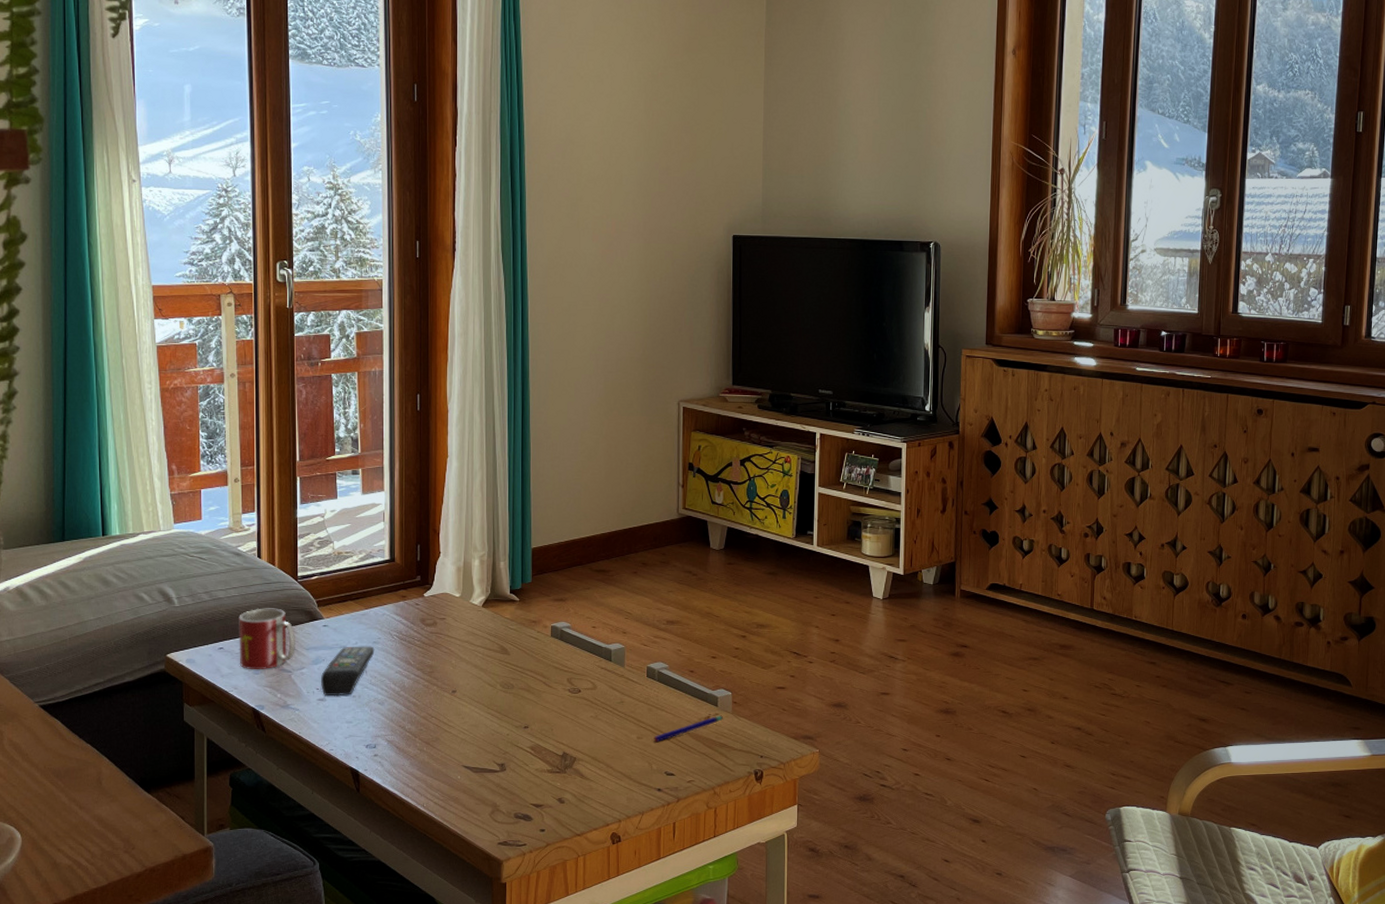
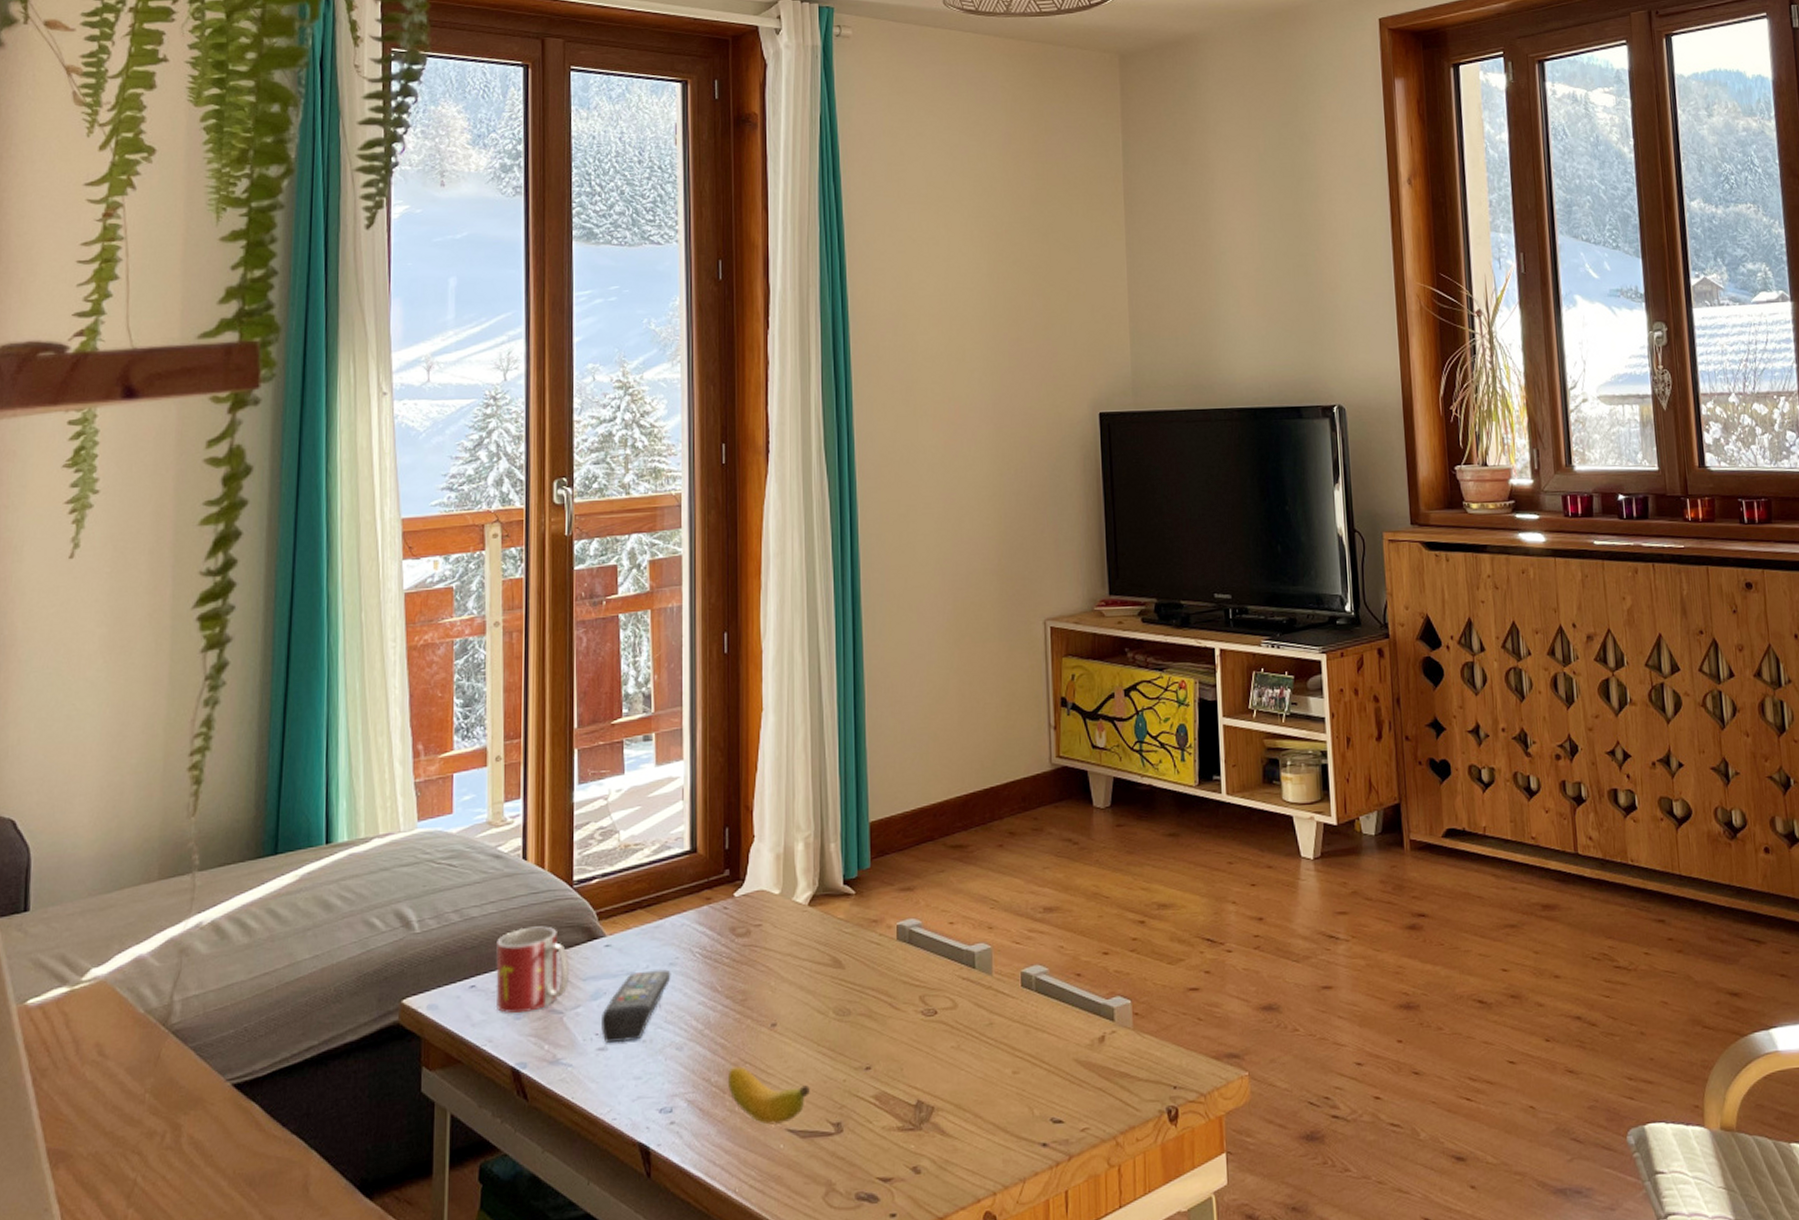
banana: none [418,719,481,763] -> present [727,1066,810,1126]
pen: present [654,715,723,743] -> none [1034,1033,1122,1078]

